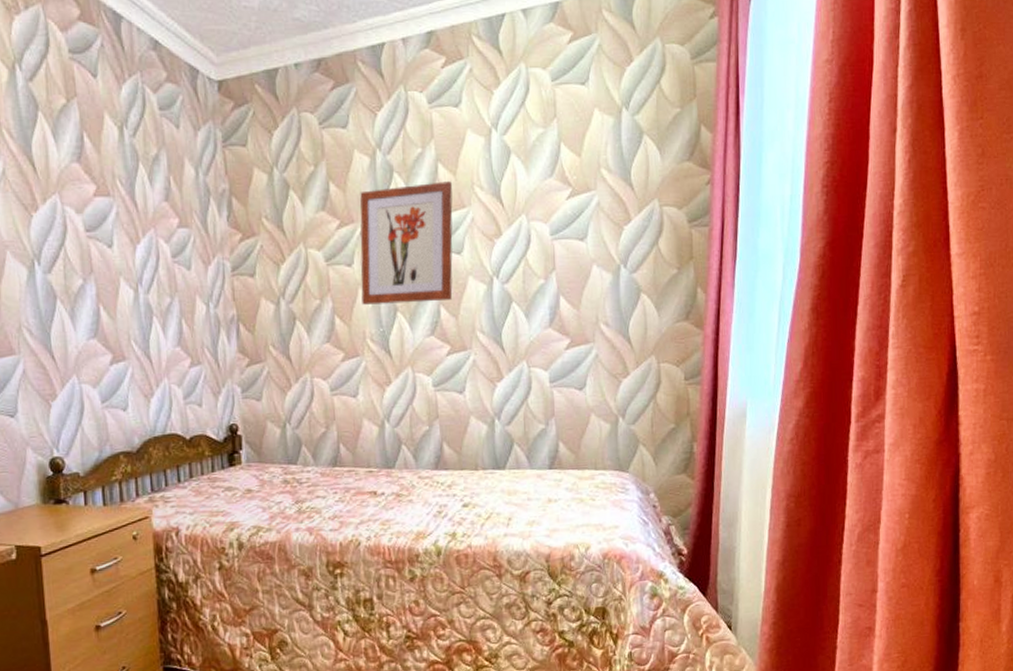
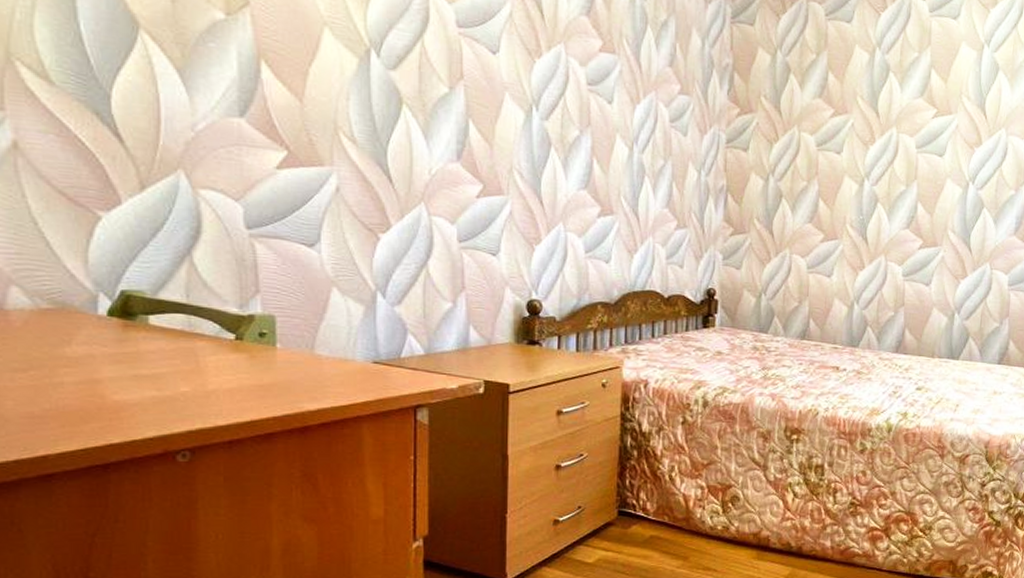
wall art: present [360,181,453,305] -> none [846,85,943,198]

